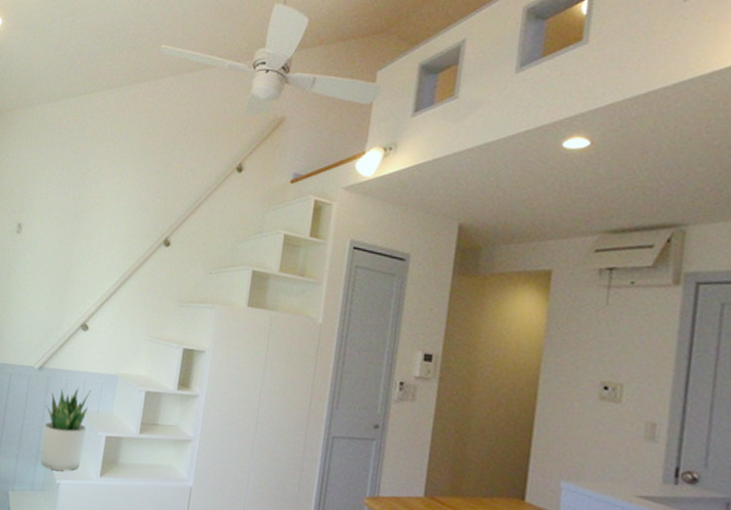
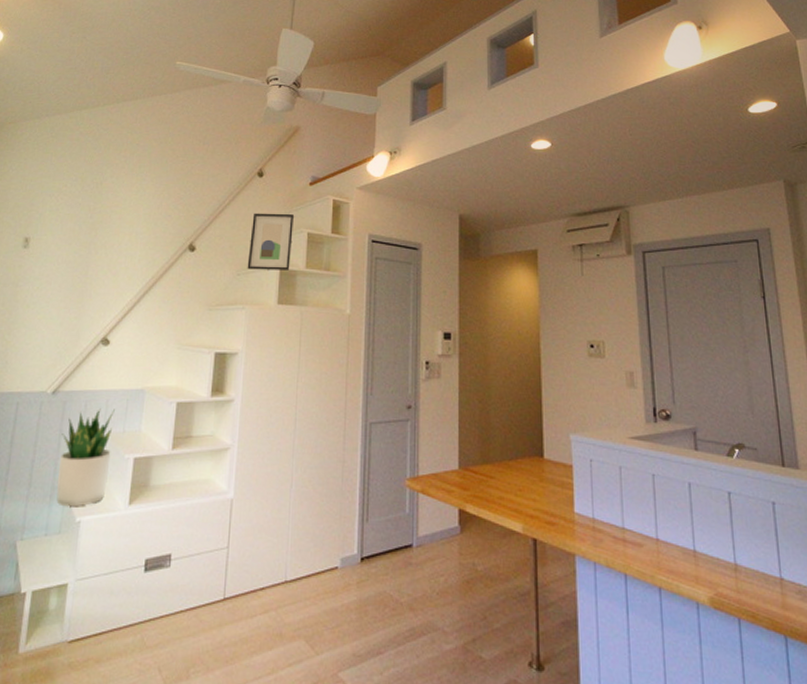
picture frame: none [219,210,272,273] -> present [247,213,295,271]

